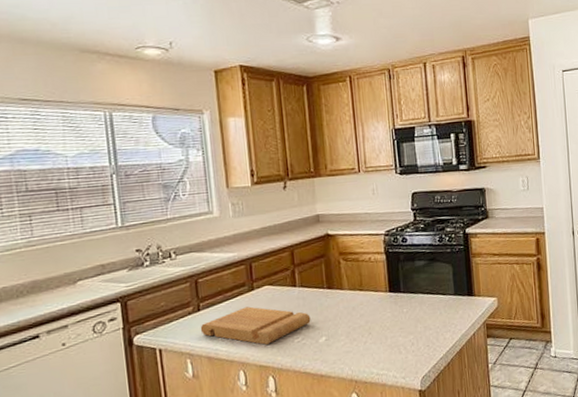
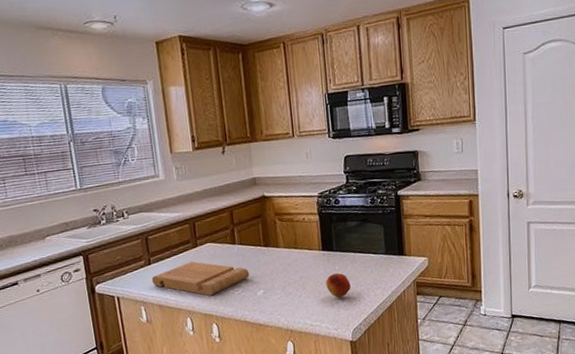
fruit: none [393,316,419,343] -> present [326,273,351,298]

